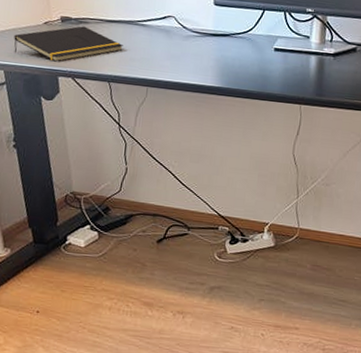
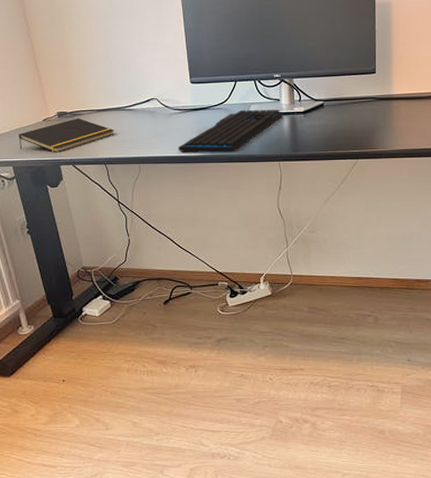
keyboard: none [191,42,311,88] -> present [177,110,282,153]

